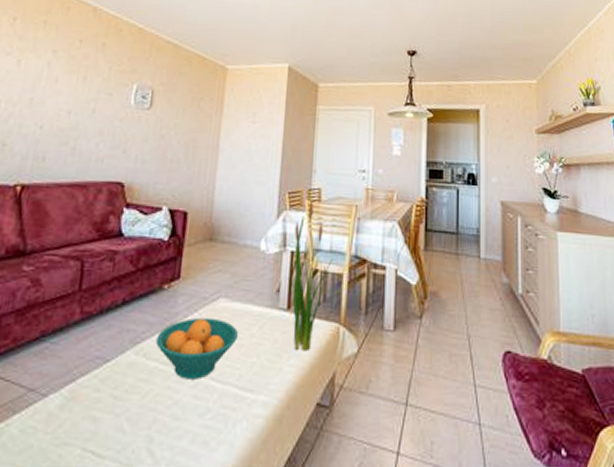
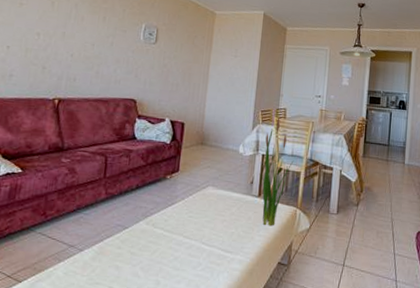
fruit bowl: present [156,317,238,380] -> none [161,199,221,243]

